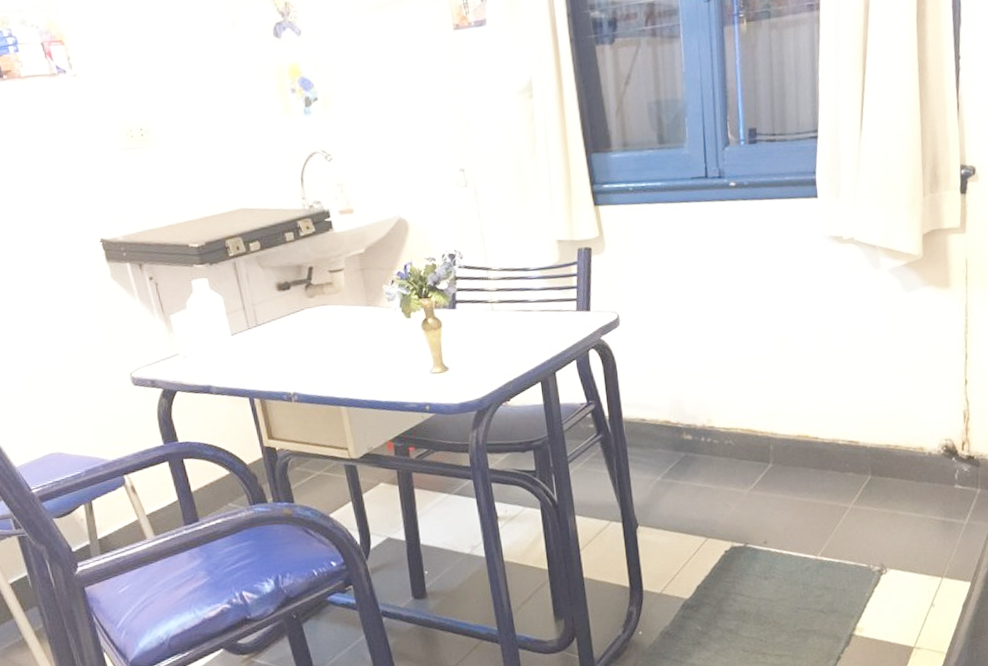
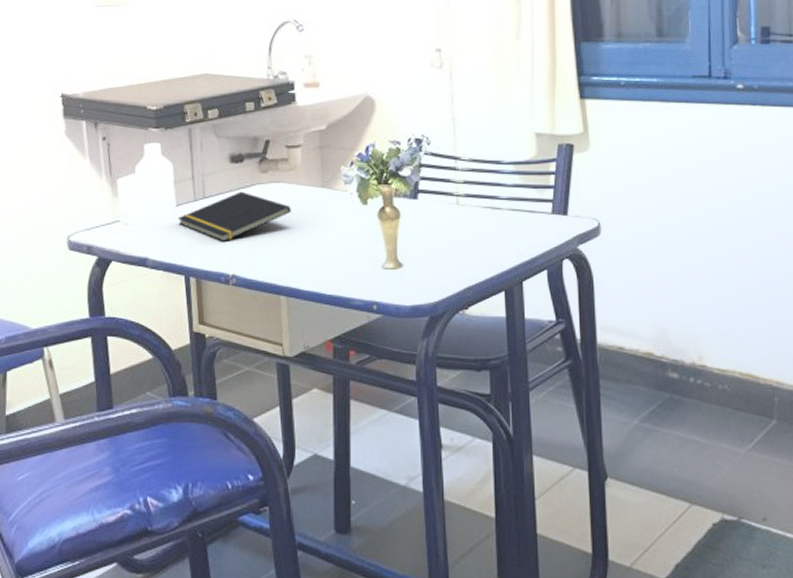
notepad: none [235,316,341,364] -> present [178,191,291,241]

